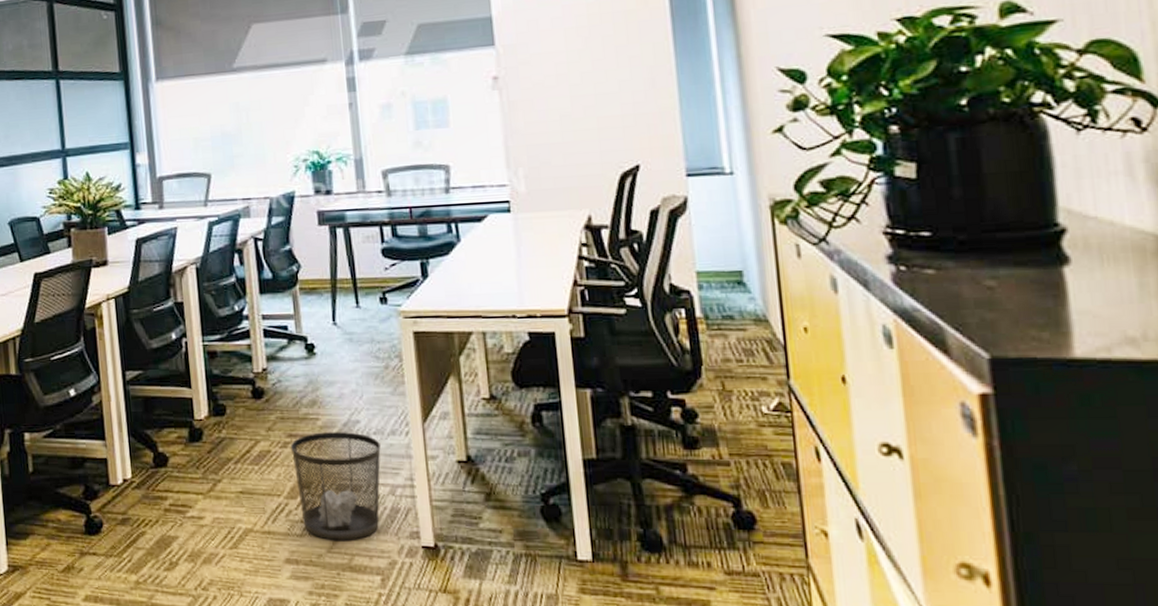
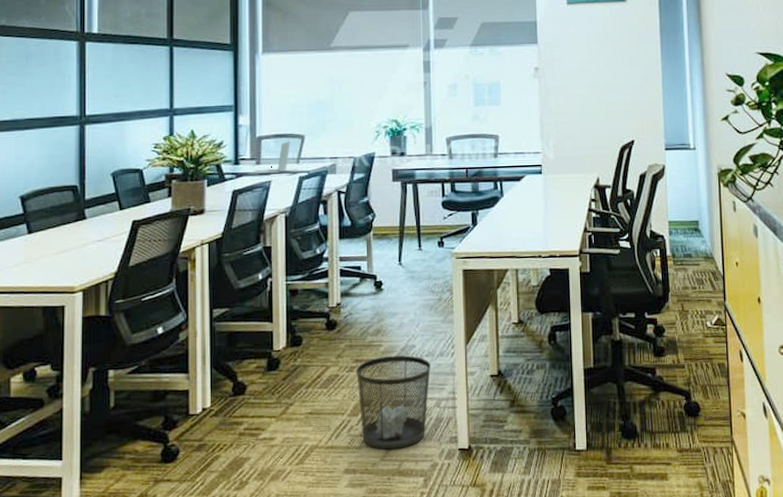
laptop: none [151,181,196,222] -> present [248,141,290,175]

